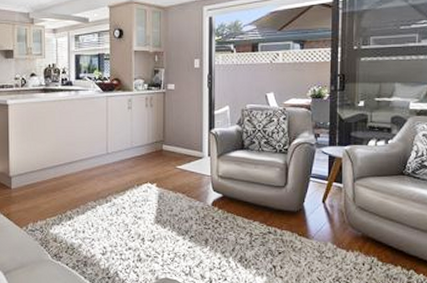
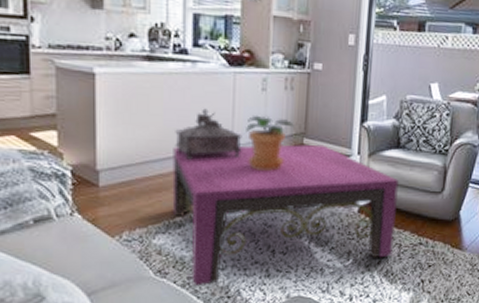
coffee table: none [63,149,247,268] -> present [172,144,400,287]
decorative box: none [64,125,115,166] -> present [175,108,242,160]
potted plant: none [117,128,155,172] -> present [246,115,295,171]

